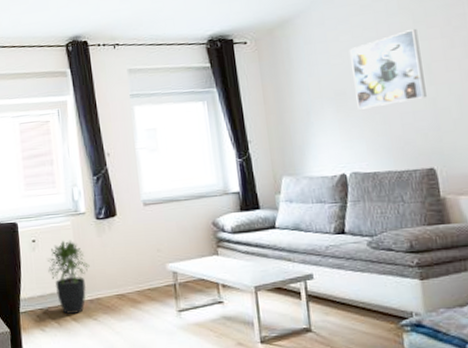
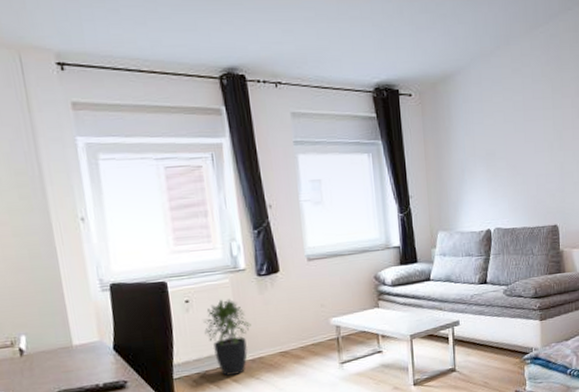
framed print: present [349,28,427,110] -> none [500,96,557,170]

